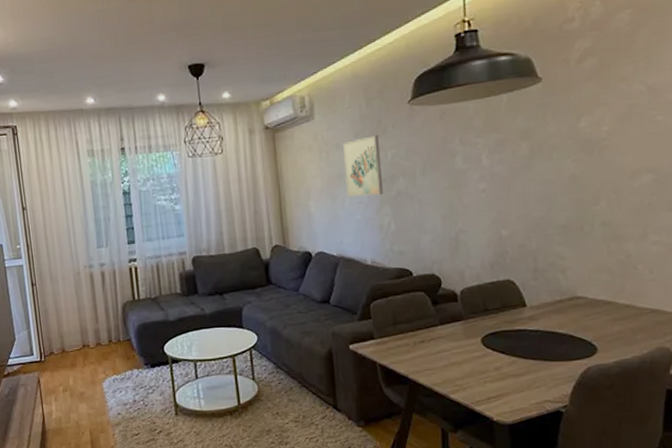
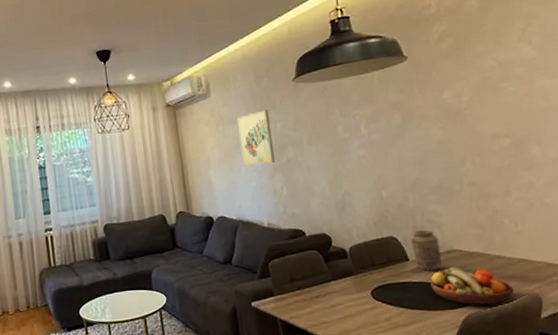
vase: none [529,273,564,318] -> present [410,229,442,271]
fruit bowl: none [549,315,642,358] -> present [430,267,514,305]

